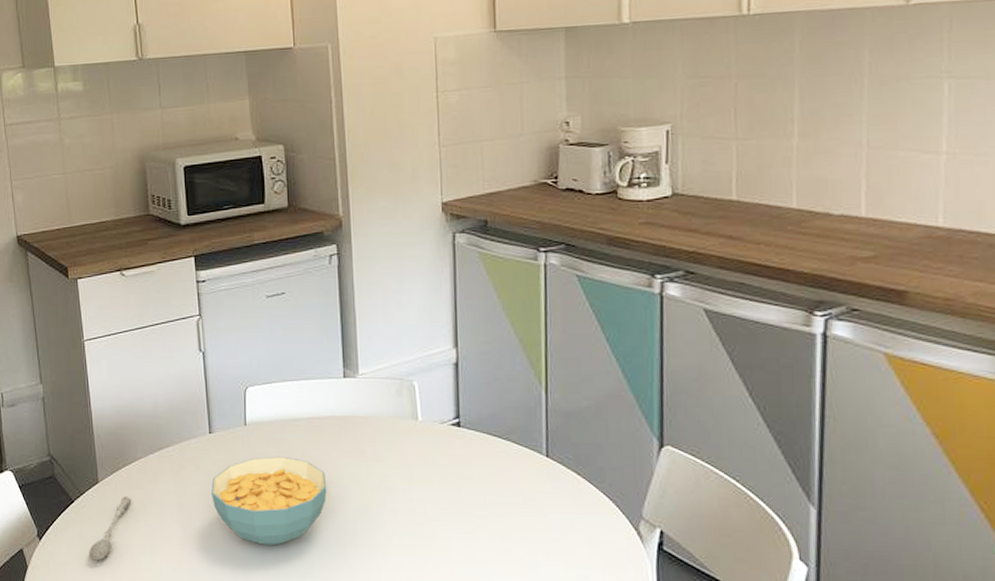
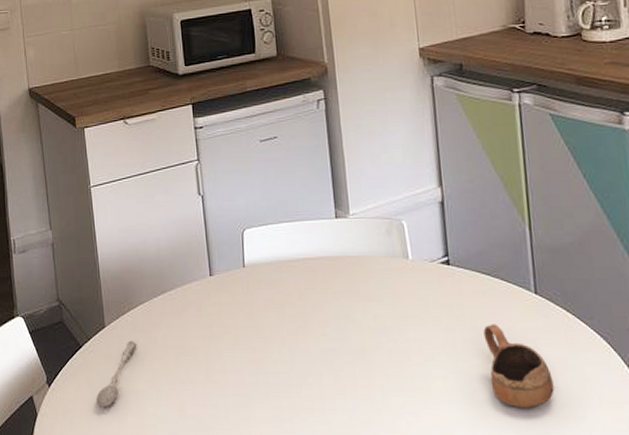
cereal bowl: present [211,456,327,546] -> none [213,297,325,389]
cup: none [491,486,558,568] -> present [483,324,554,409]

